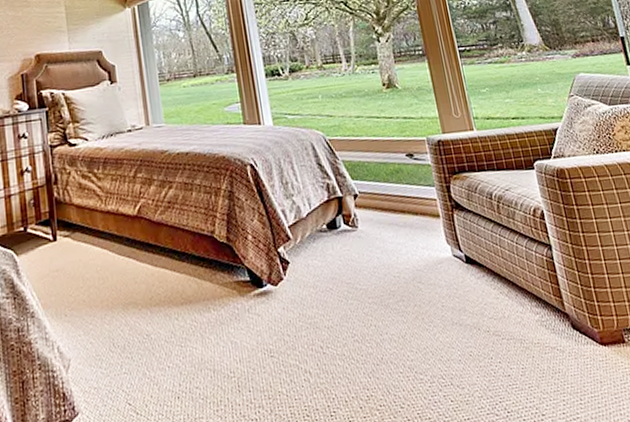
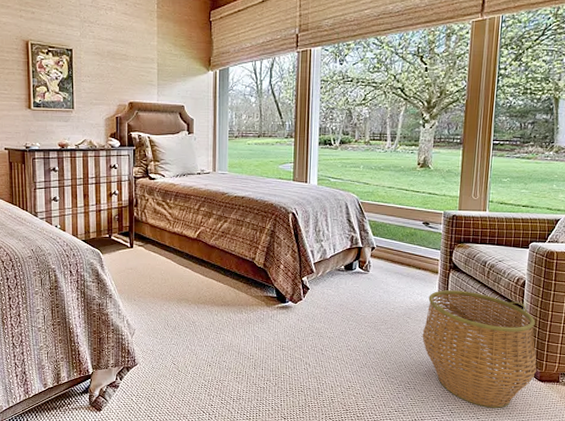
basket: none [436,235,594,397] -> present [422,290,537,408]

